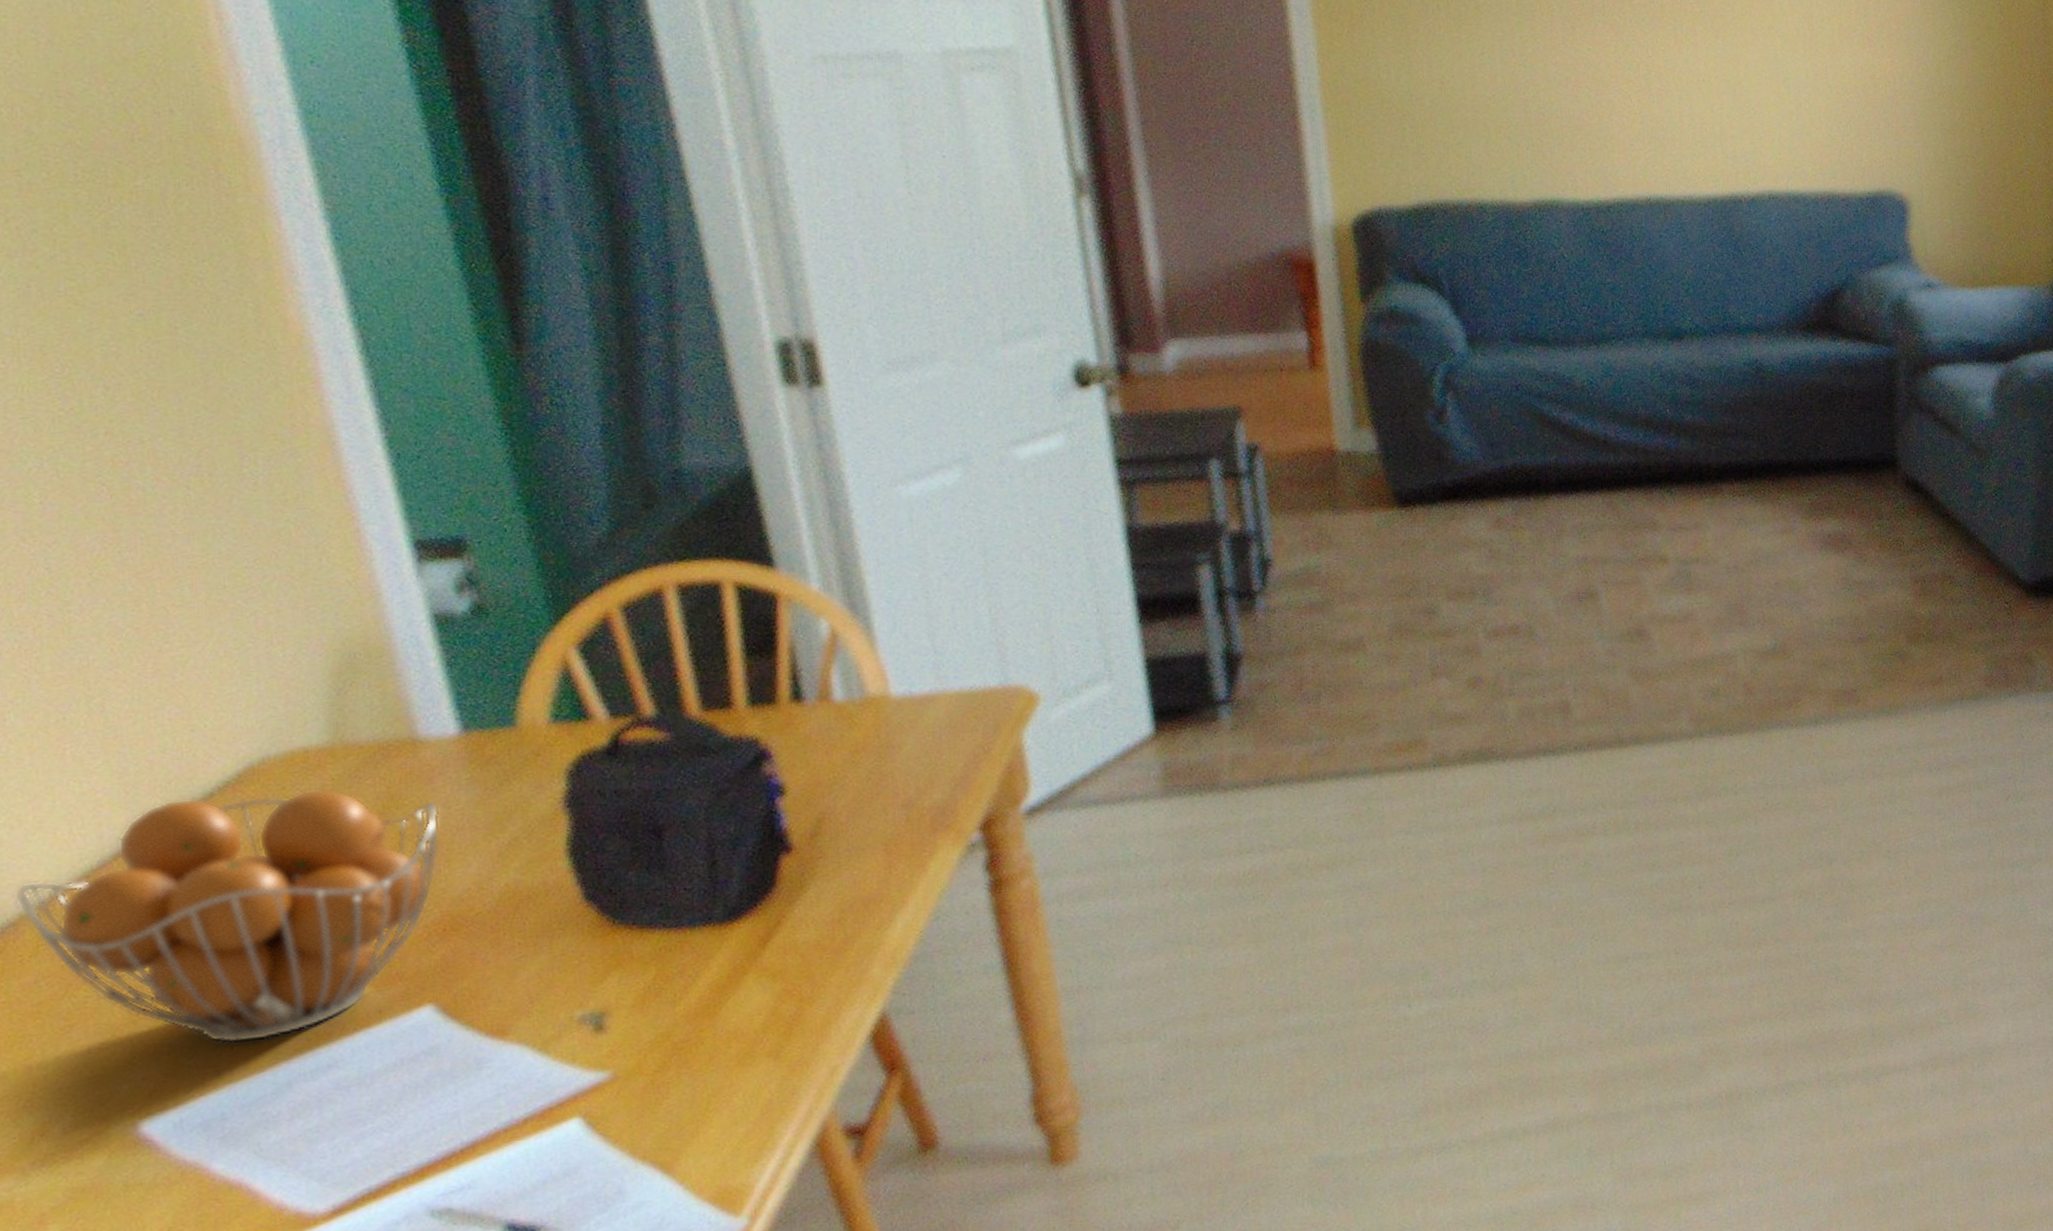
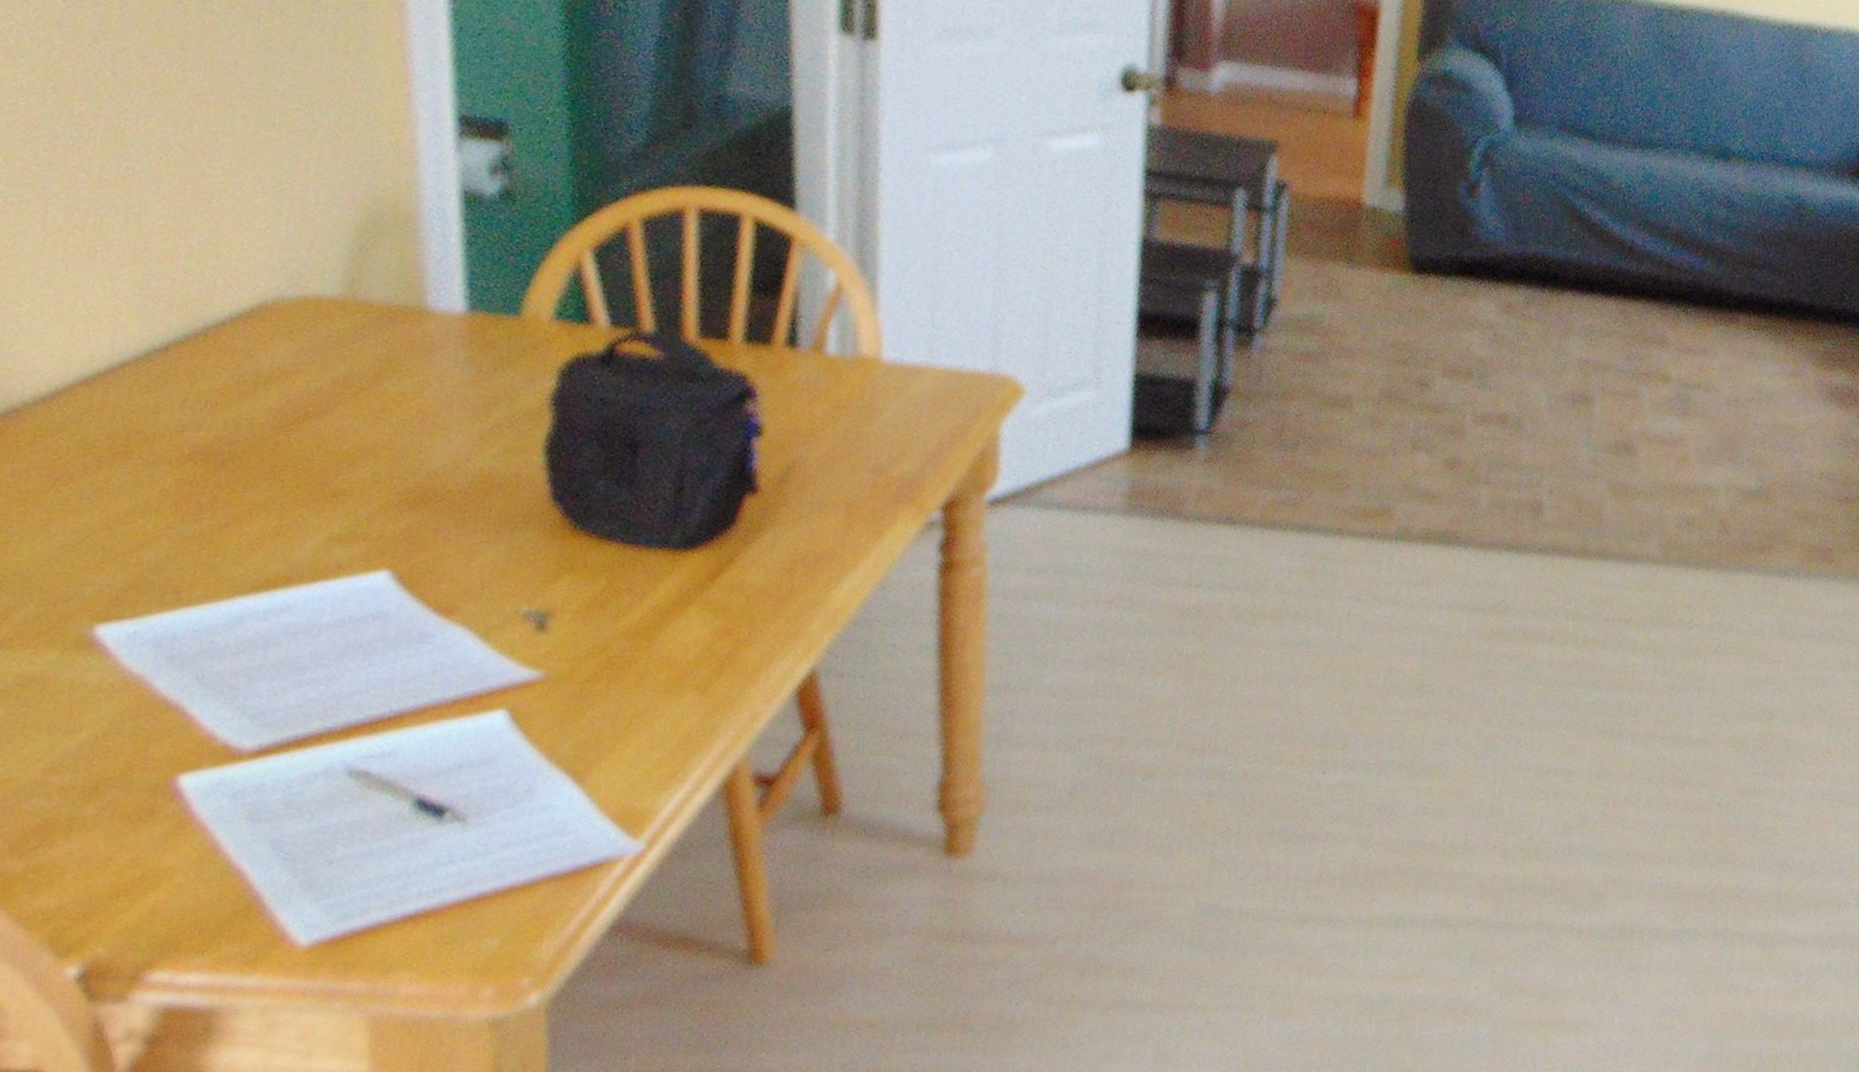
fruit basket: present [15,788,441,1044] -> none [23,320,433,572]

